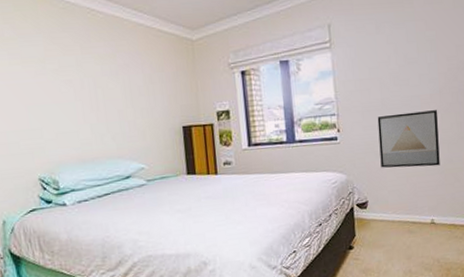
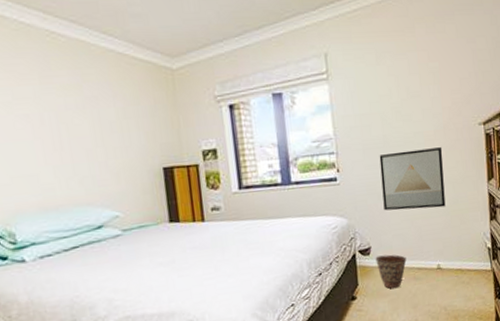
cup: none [372,208,402,241] -> present [375,254,407,289]

